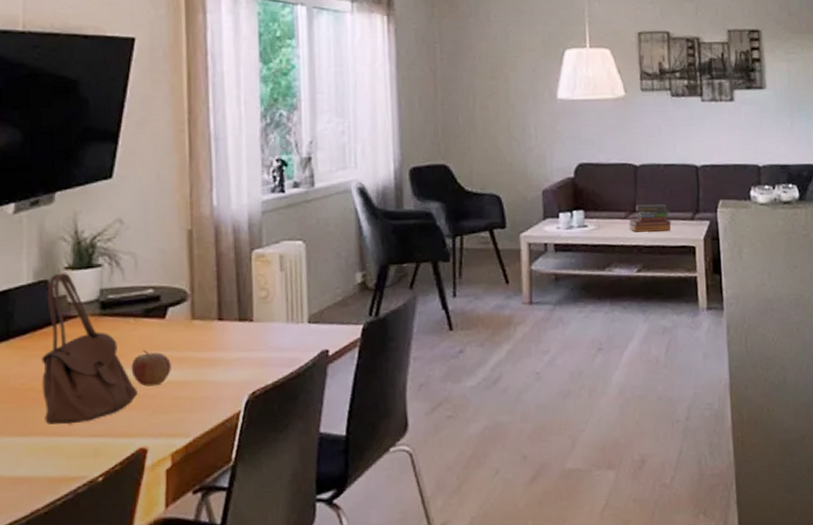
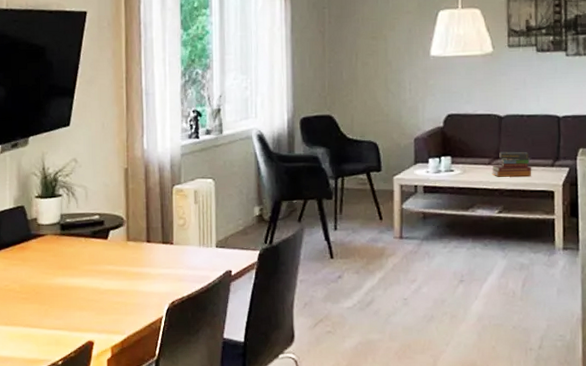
handbag: present [41,273,138,425] -> none [19,201,87,319]
fruit: present [131,349,171,387] -> none [82,263,112,293]

